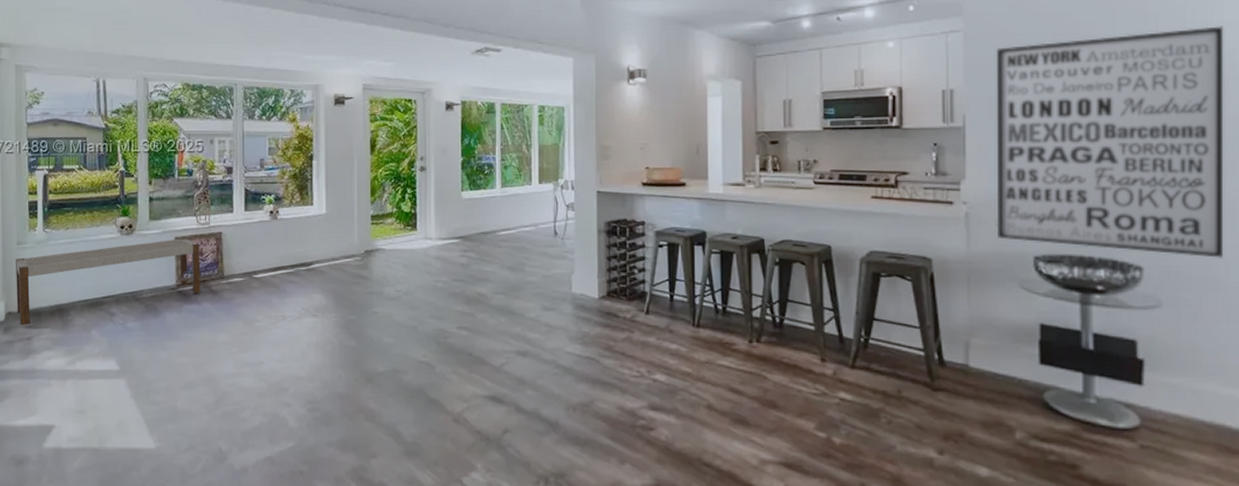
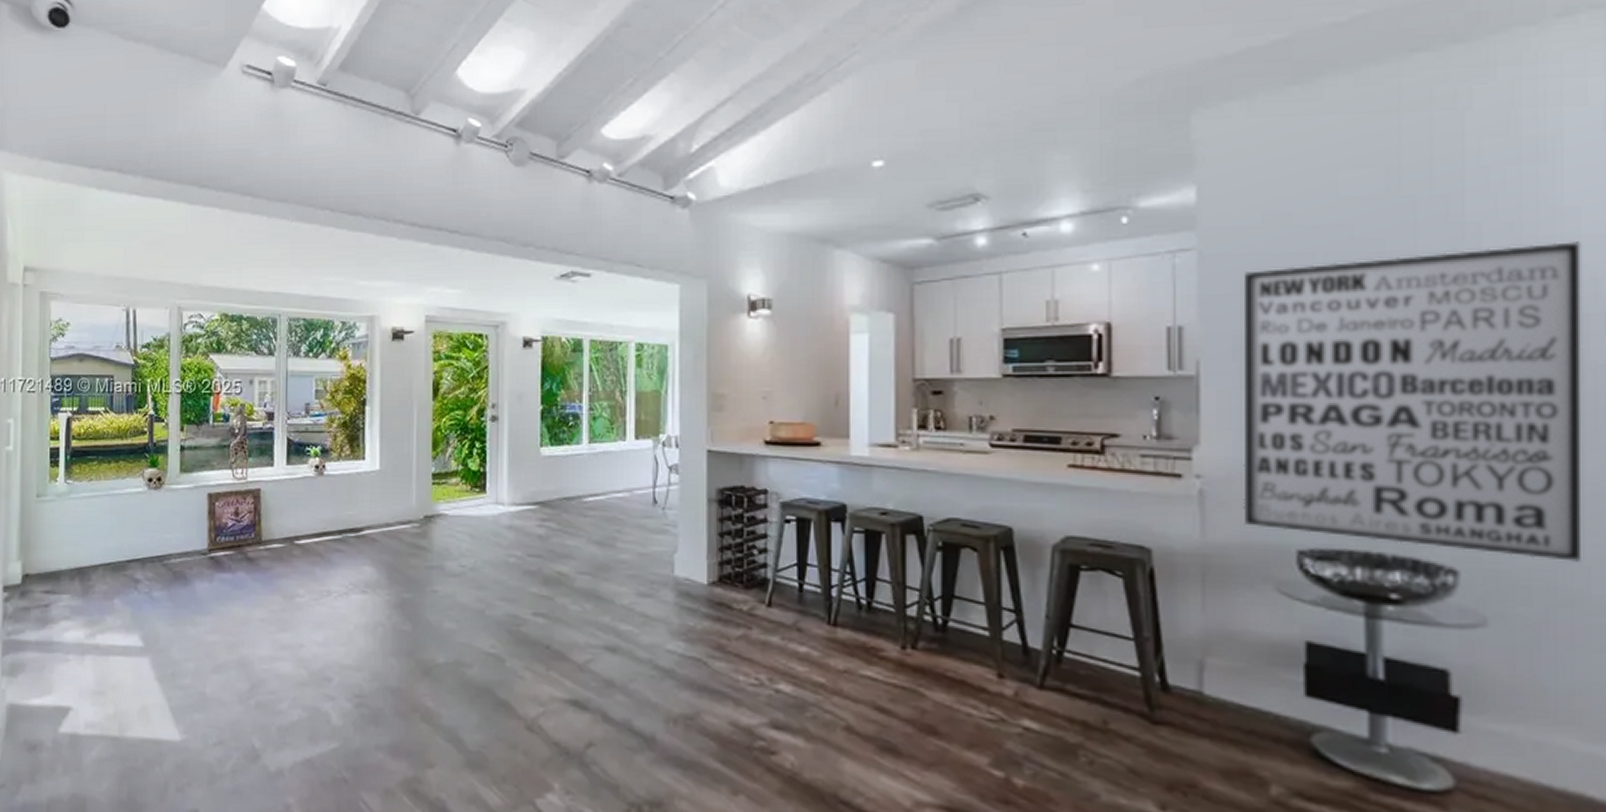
bench: present [16,237,201,326] -> none [34,494,236,590]

